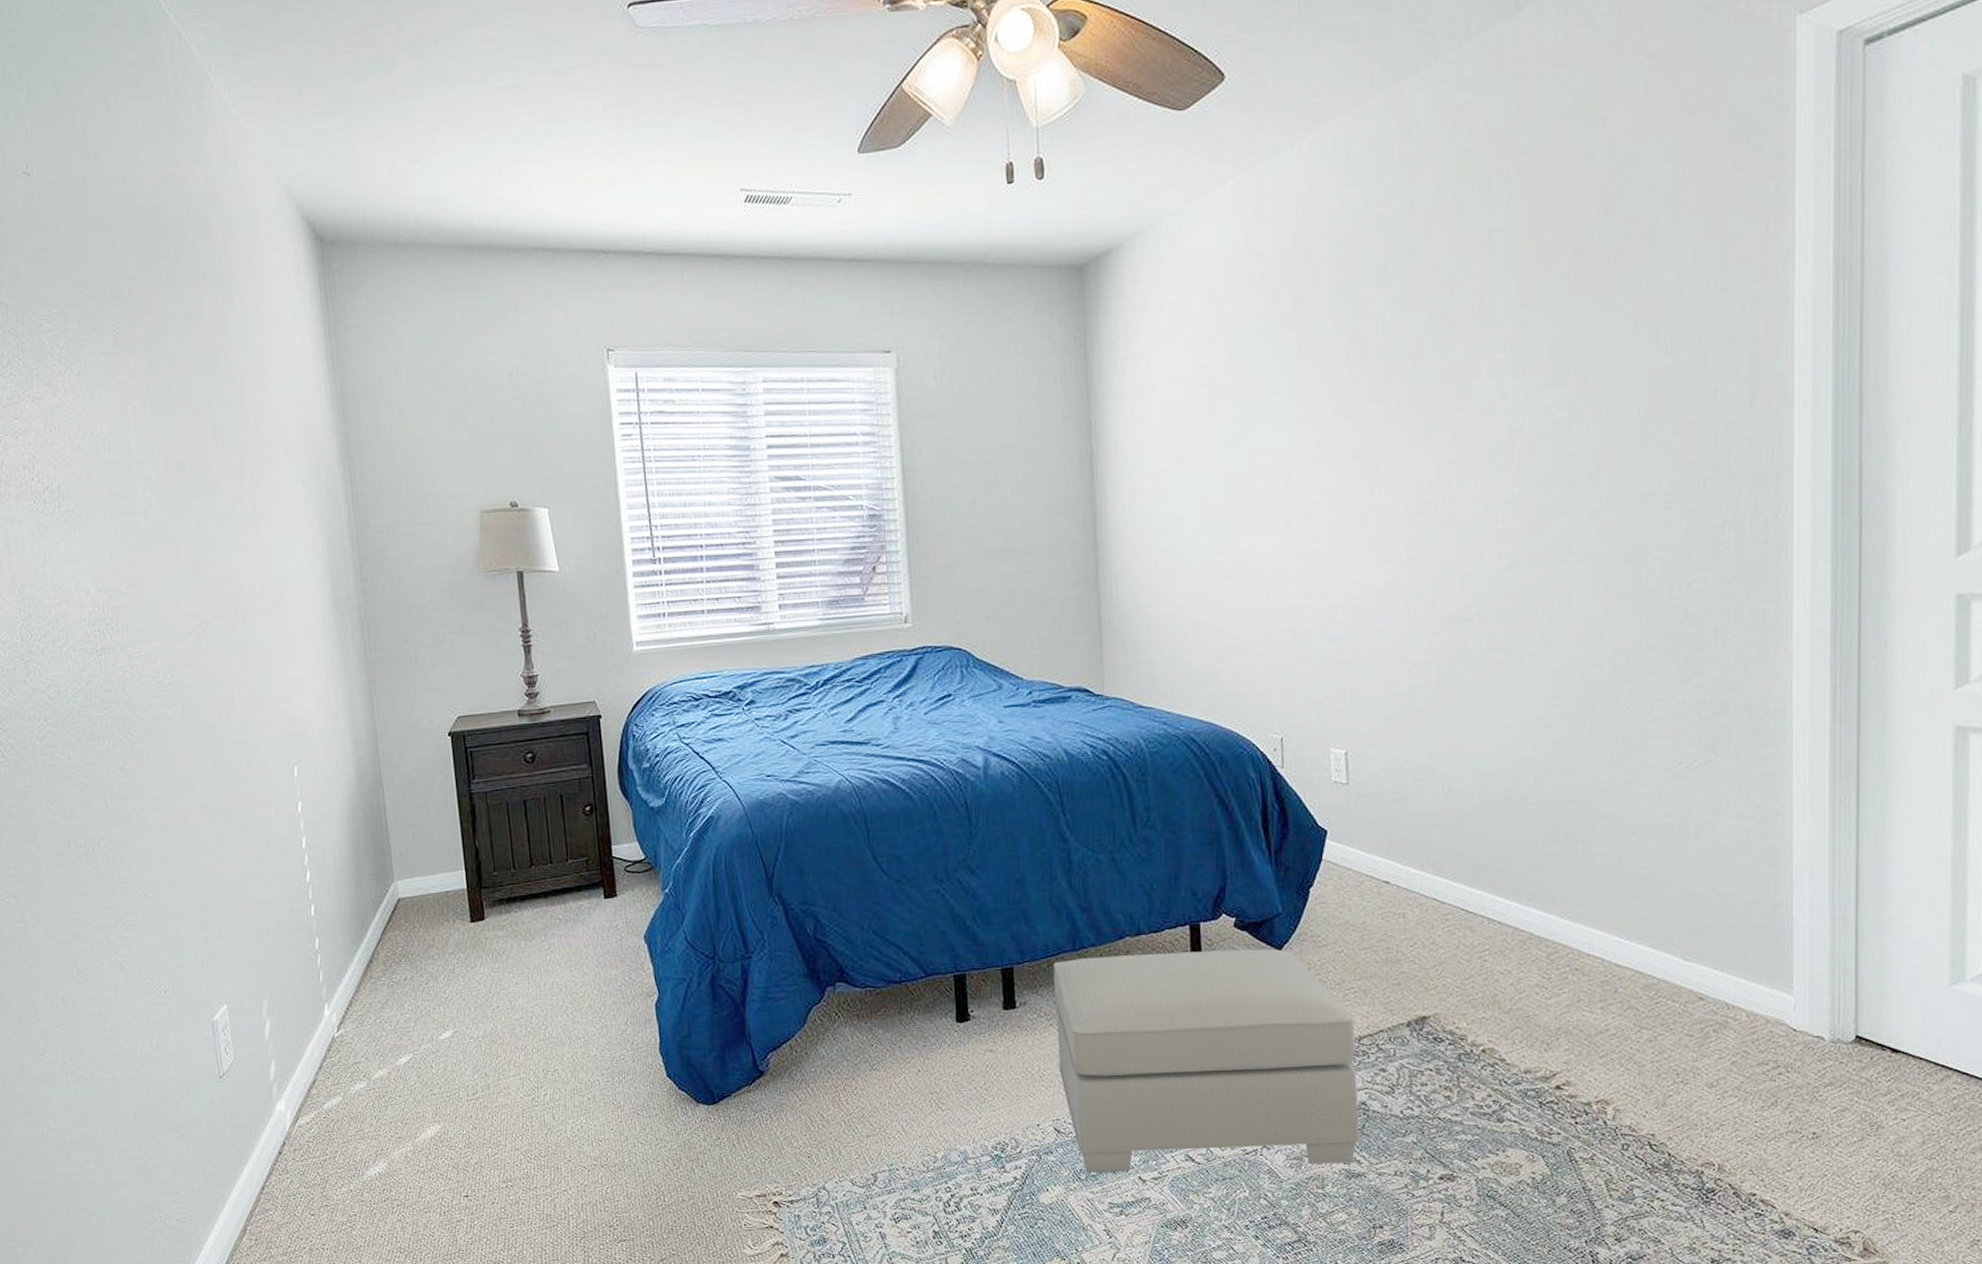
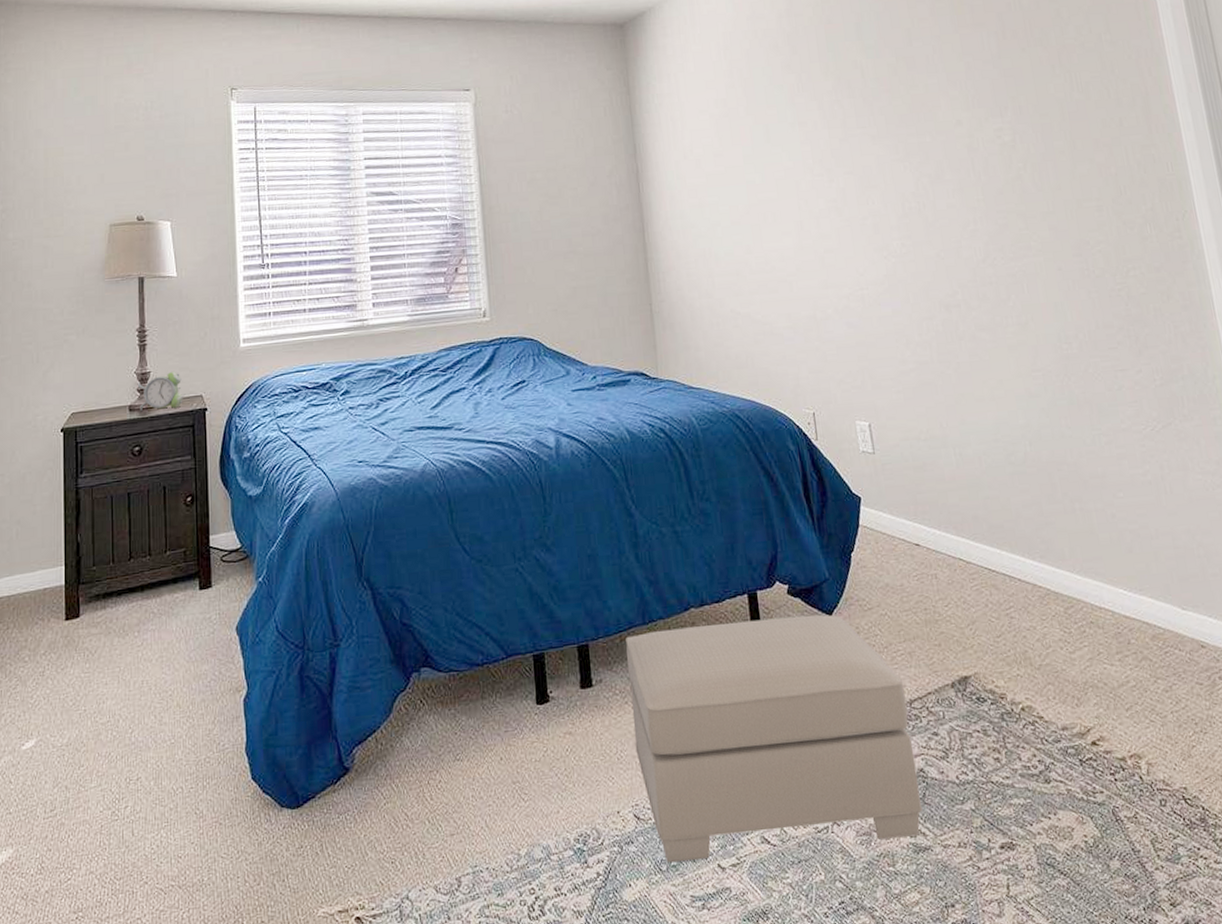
alarm clock: none [524,674,577,718] -> present [137,371,186,412]

